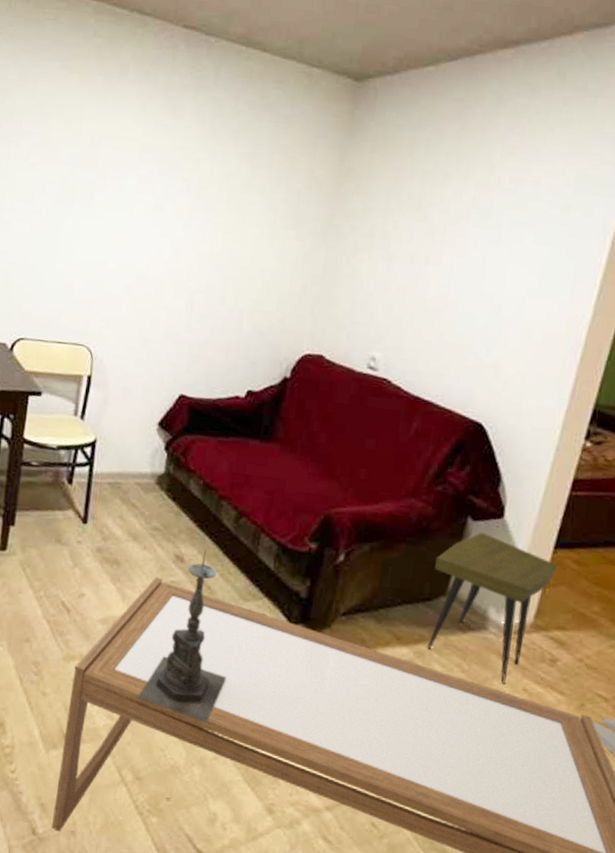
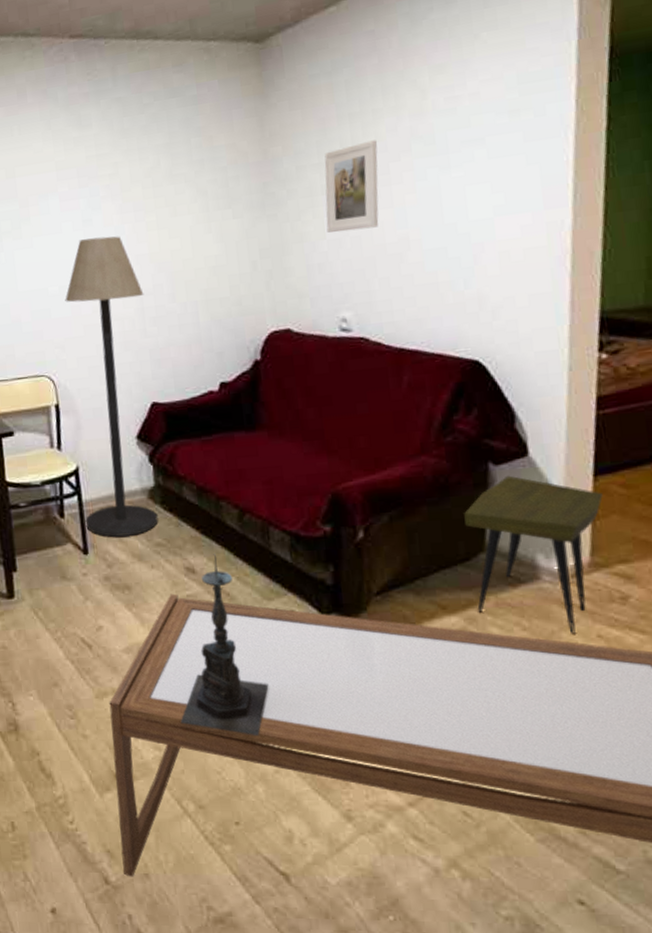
floor lamp: none [91,224,197,516] -> present [65,236,158,537]
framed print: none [377,199,441,281] -> present [324,140,379,233]

